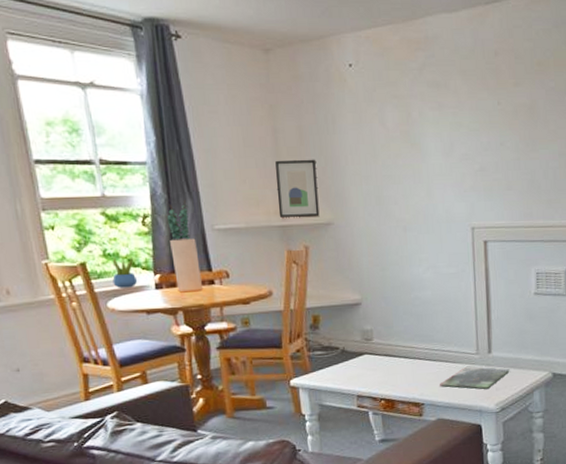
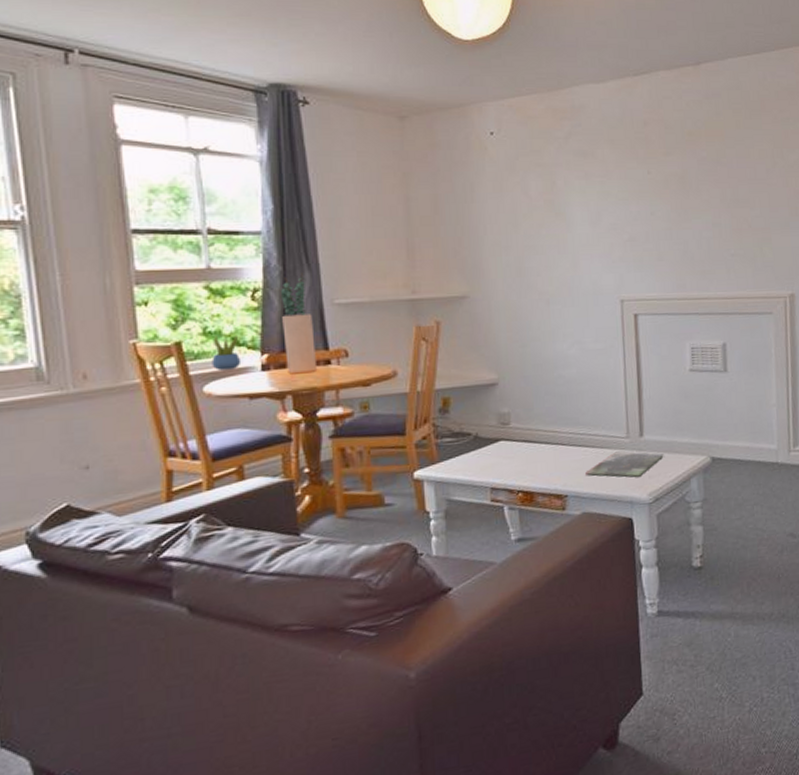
picture frame: present [275,159,320,218] -> none [407,229,454,291]

